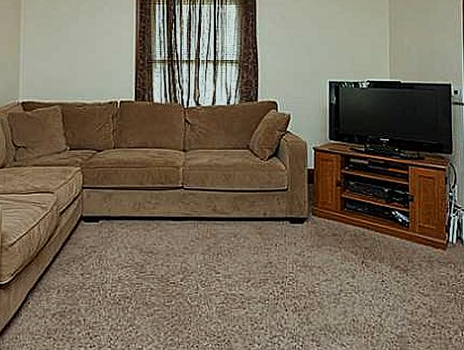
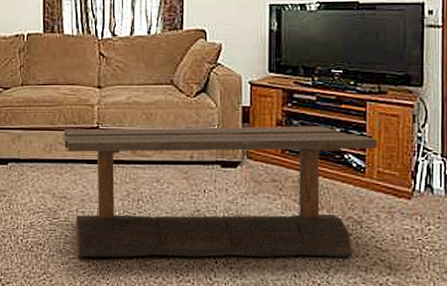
coffee table: none [151,186,418,308] -> present [64,125,377,258]

